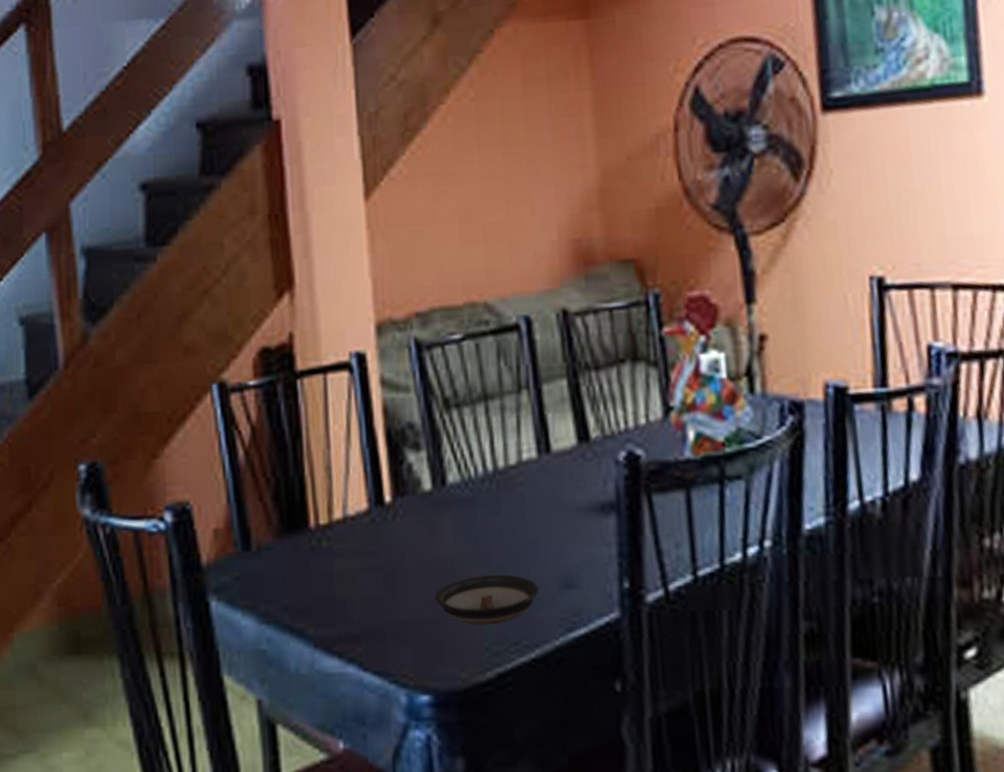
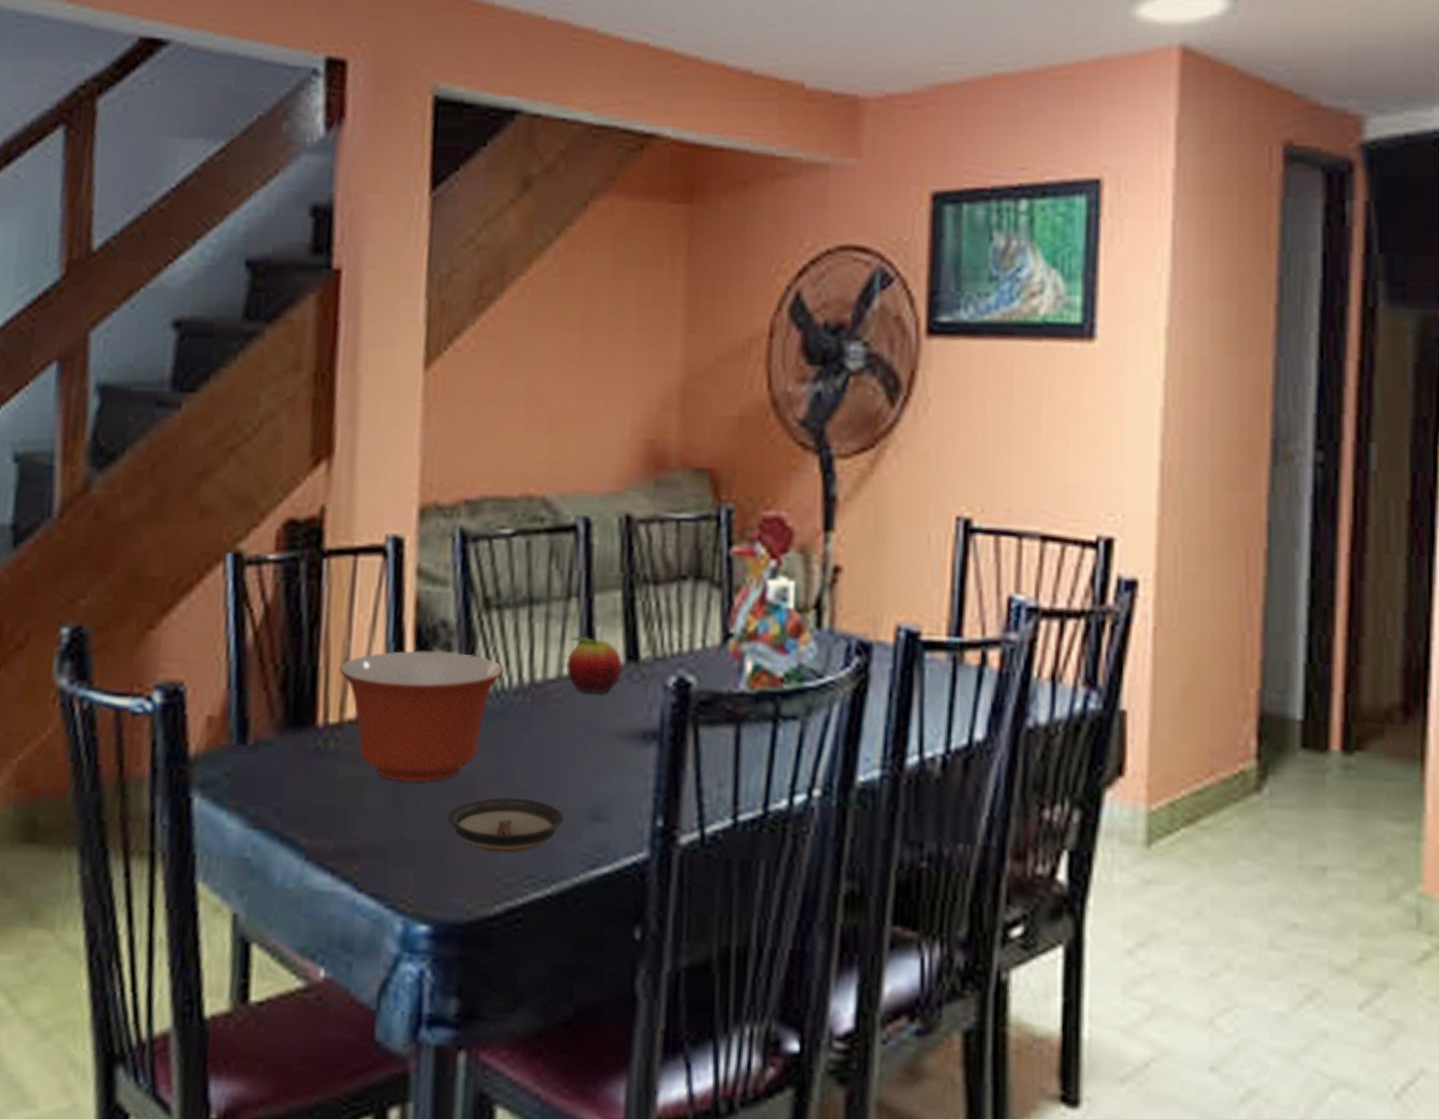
mixing bowl: none [322,450,469,570] -> present [339,650,504,783]
fruit: none [524,423,577,474] -> present [566,635,624,694]

